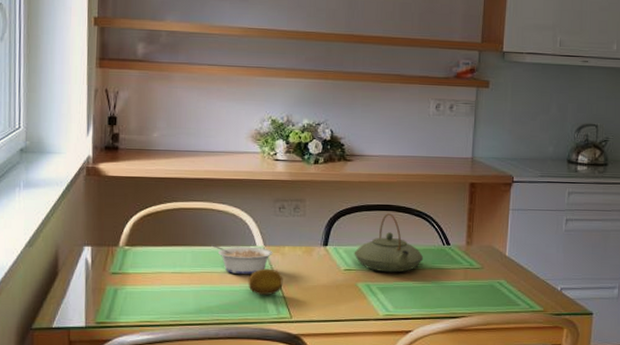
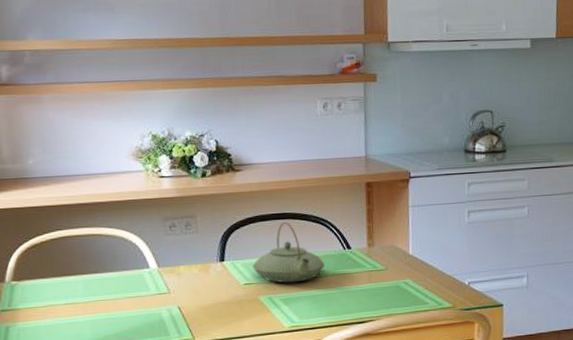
legume: present [211,244,273,275] -> none [102,269,168,300]
fruit: present [248,268,283,296] -> none [145,290,182,319]

